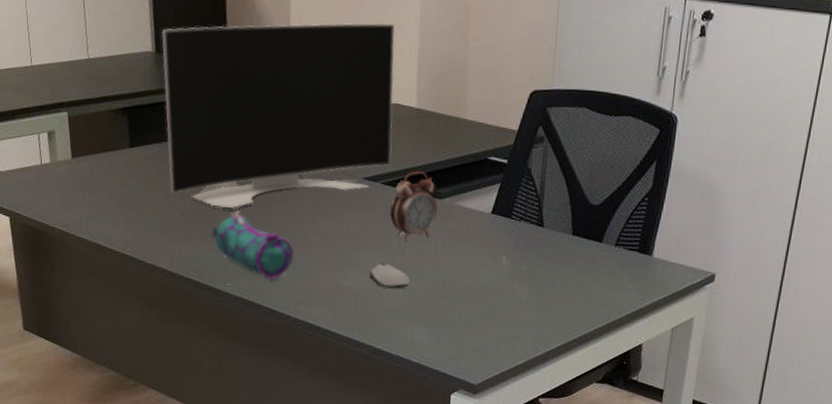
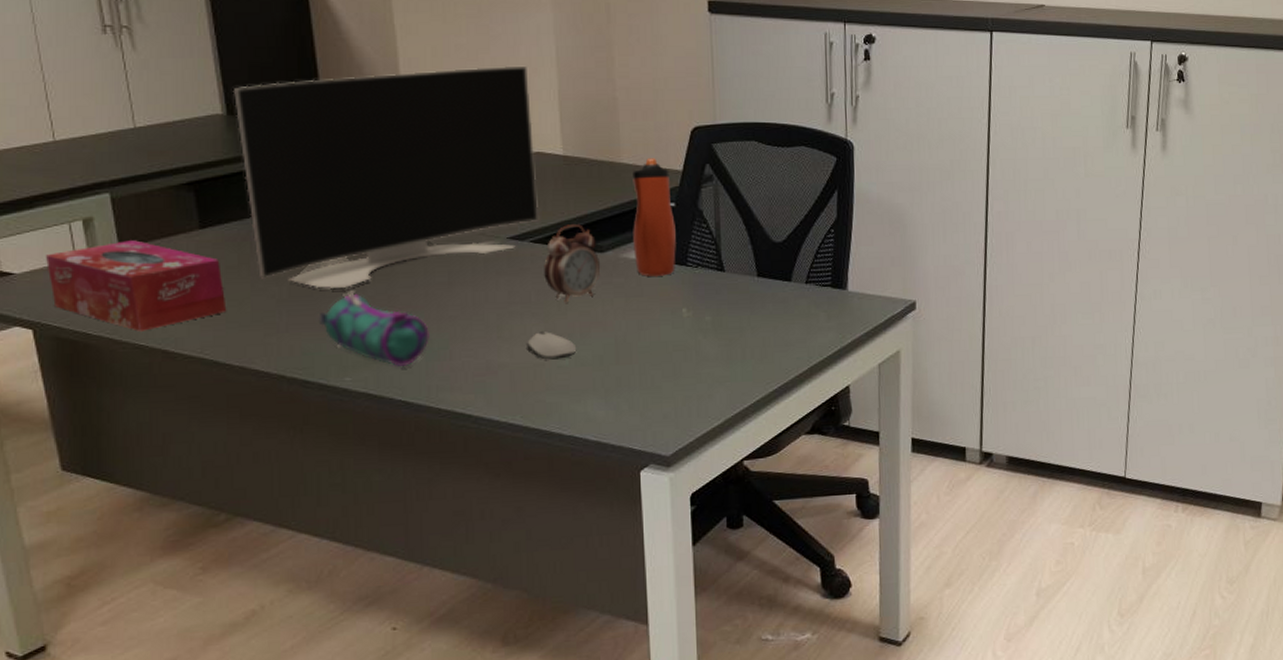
tissue box: none [20,152,145,227] -> present [45,240,227,331]
water bottle: none [467,117,506,226] -> present [632,158,676,276]

